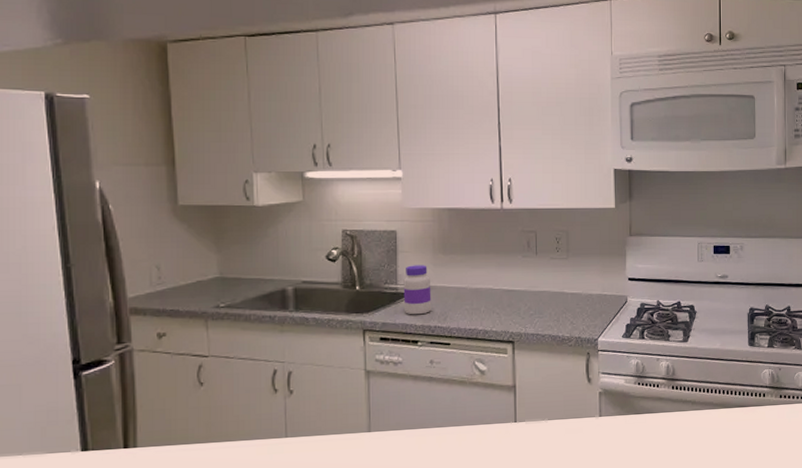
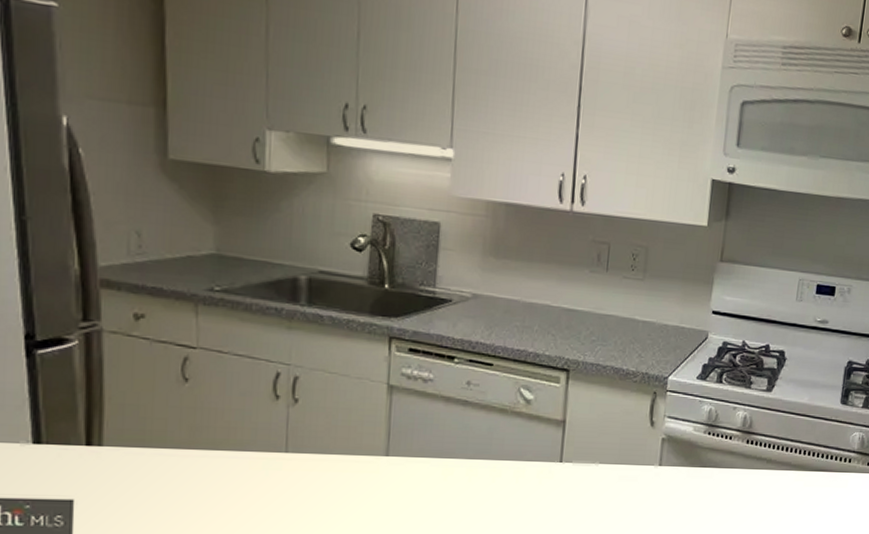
jar: present [403,265,432,315] -> none [441,266,477,327]

